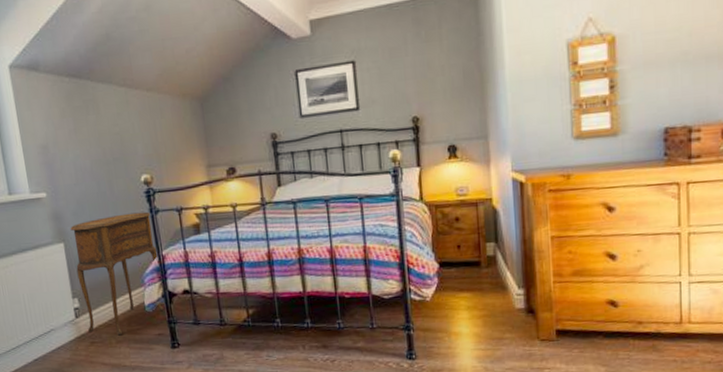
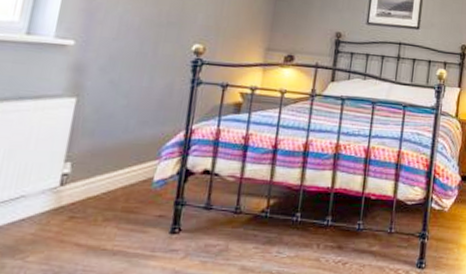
side table: present [70,211,164,336] -> none [71,78,192,213]

